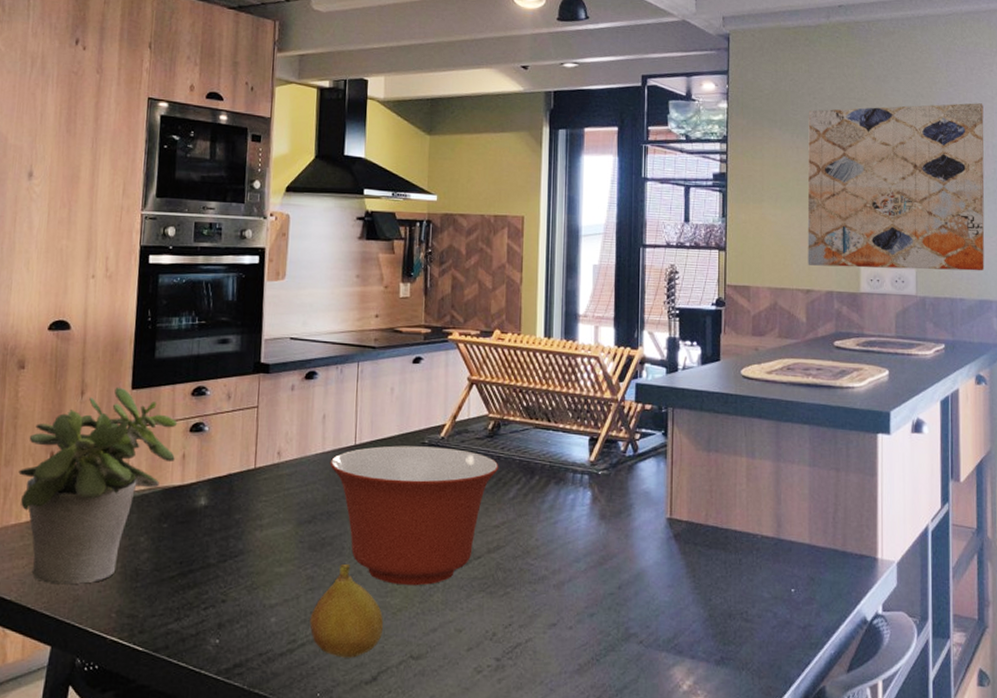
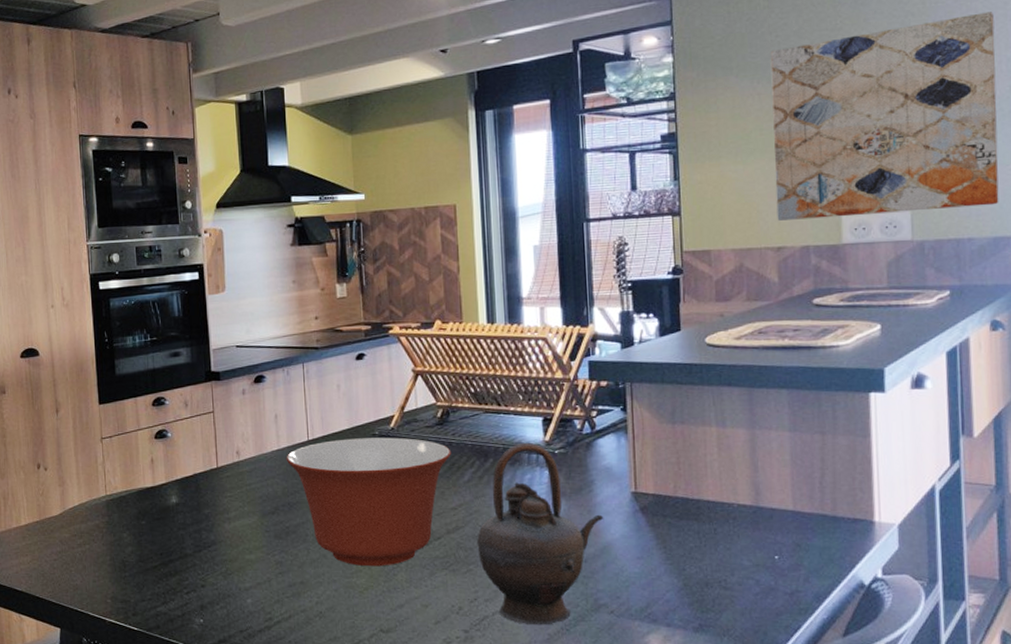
potted plant: present [18,387,178,584] -> none [13,403,145,576]
fruit: present [309,565,383,658] -> none [282,550,352,633]
teapot: none [516,462,640,655] -> present [477,443,604,625]

